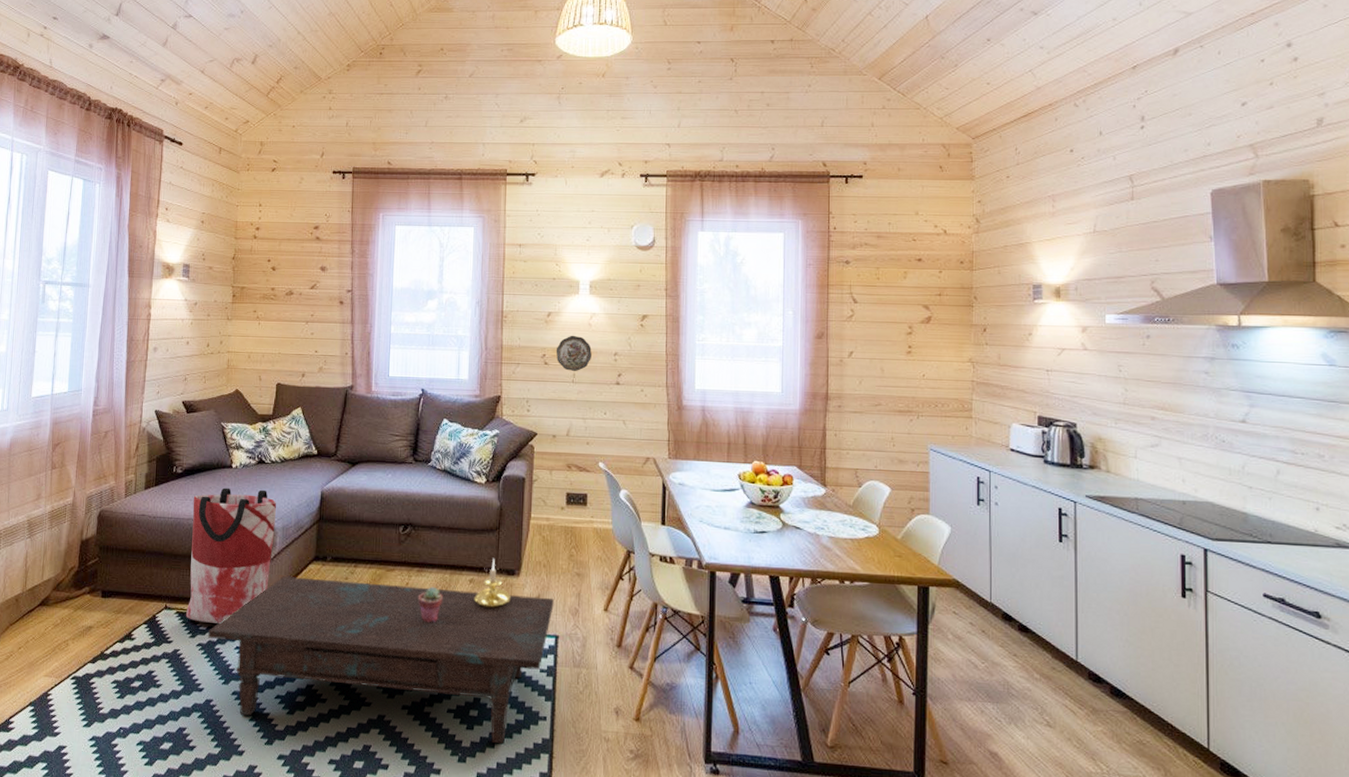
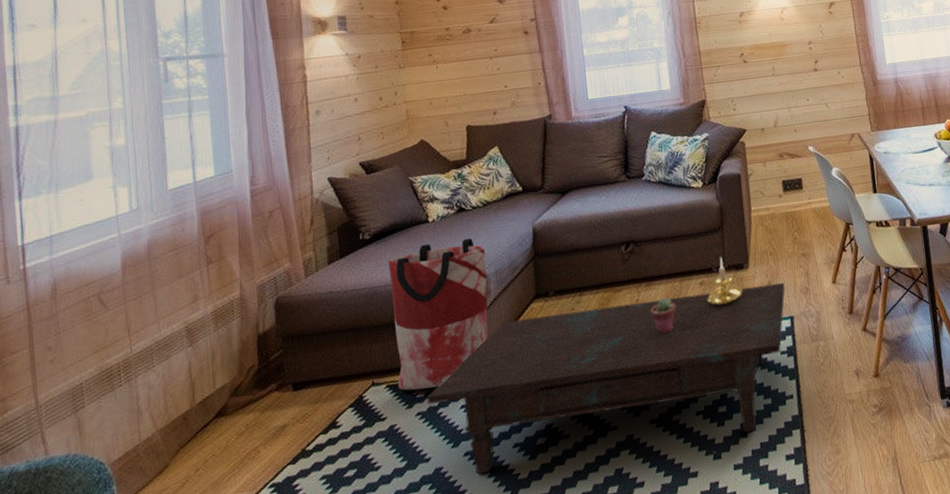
decorative plate: present [556,335,592,372] -> none [752,30,788,66]

